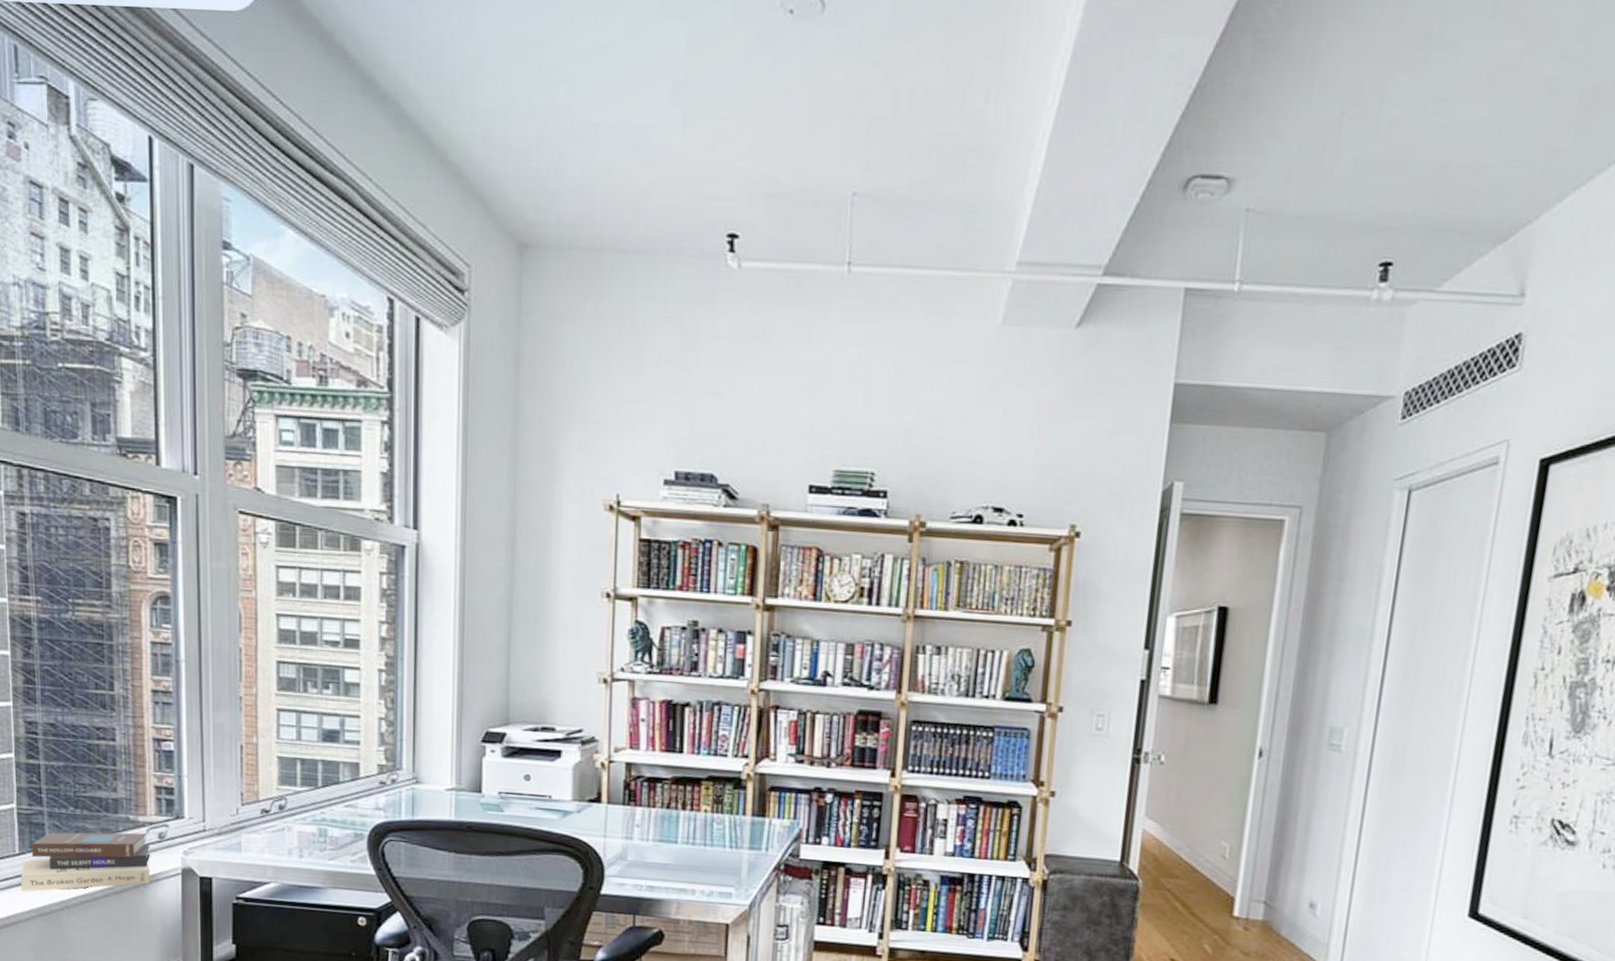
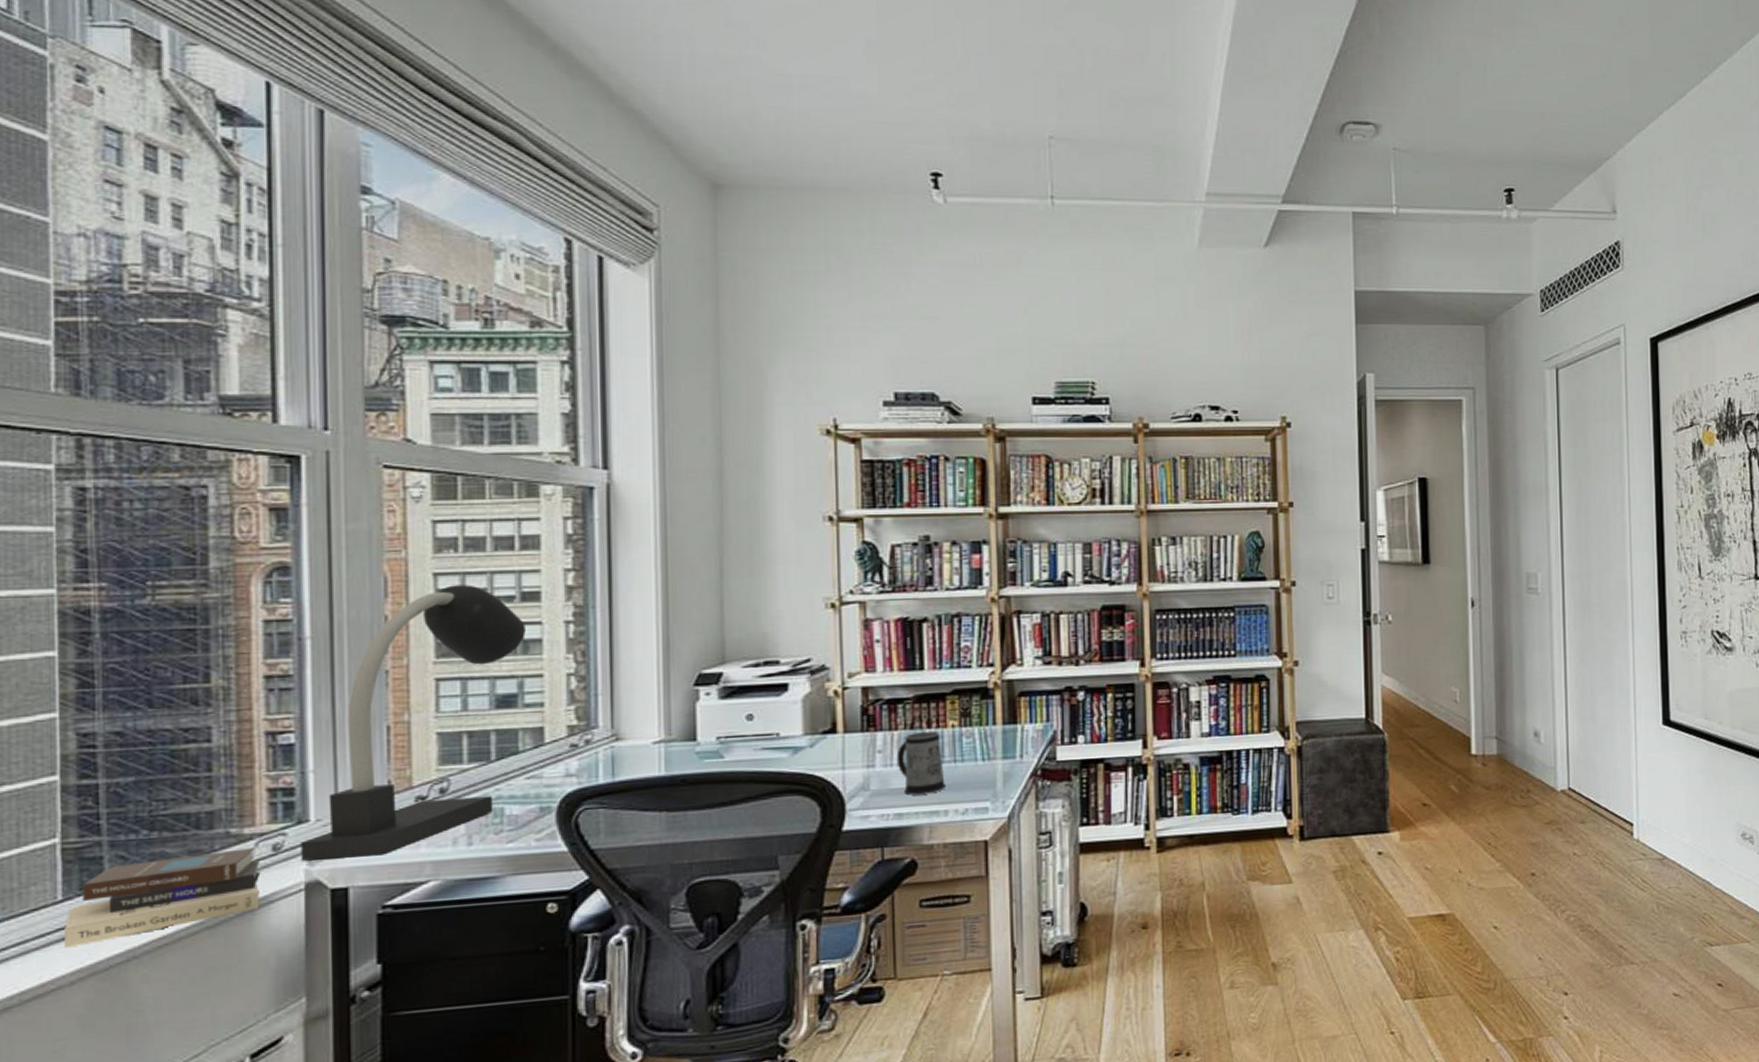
desk lamp: none [178,626,347,855] -> present [300,585,526,861]
mug: none [652,812,696,872] -> present [896,730,947,795]

